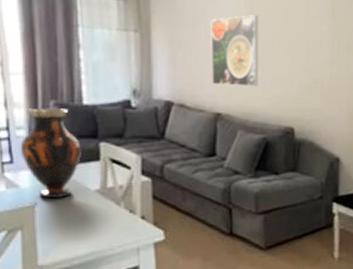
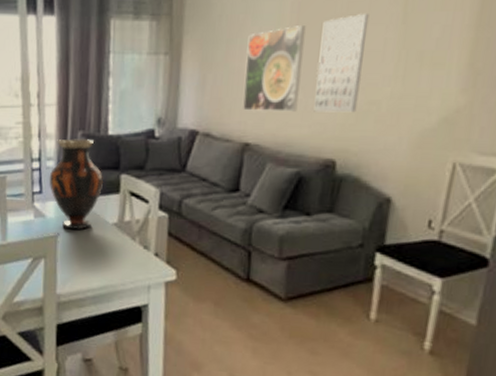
wall art: none [272,9,307,89] -> present [313,13,370,113]

